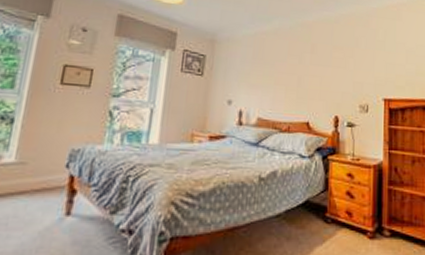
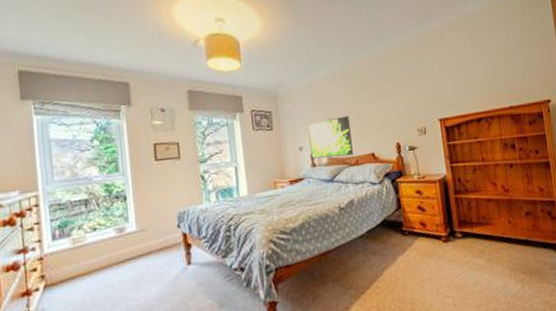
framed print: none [239,75,289,121] -> present [308,116,353,159]

